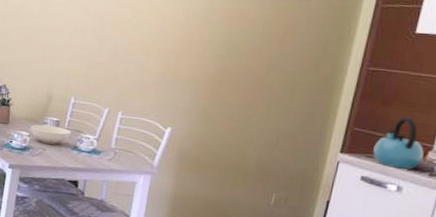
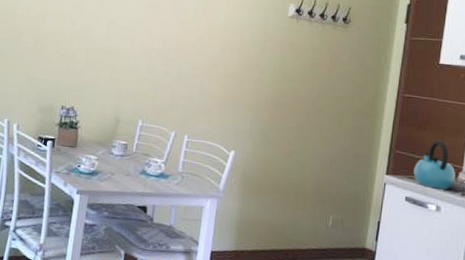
bowl: present [30,124,72,145] -> none [99,148,140,169]

